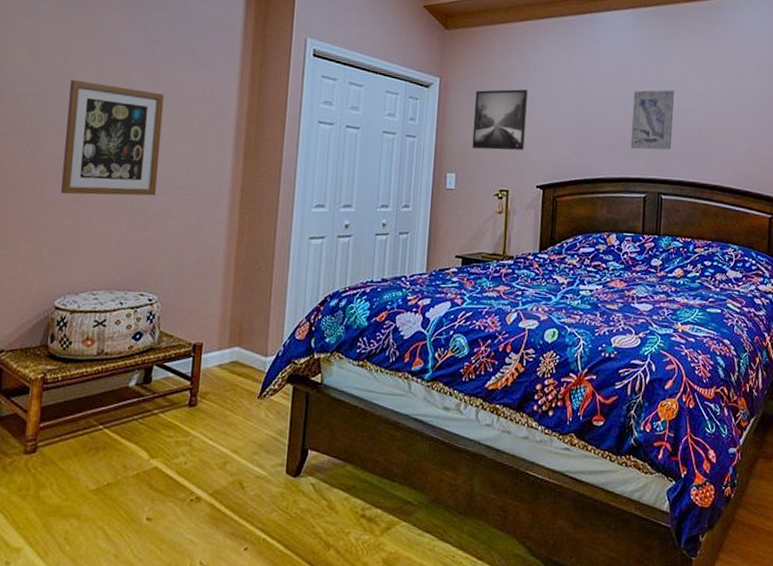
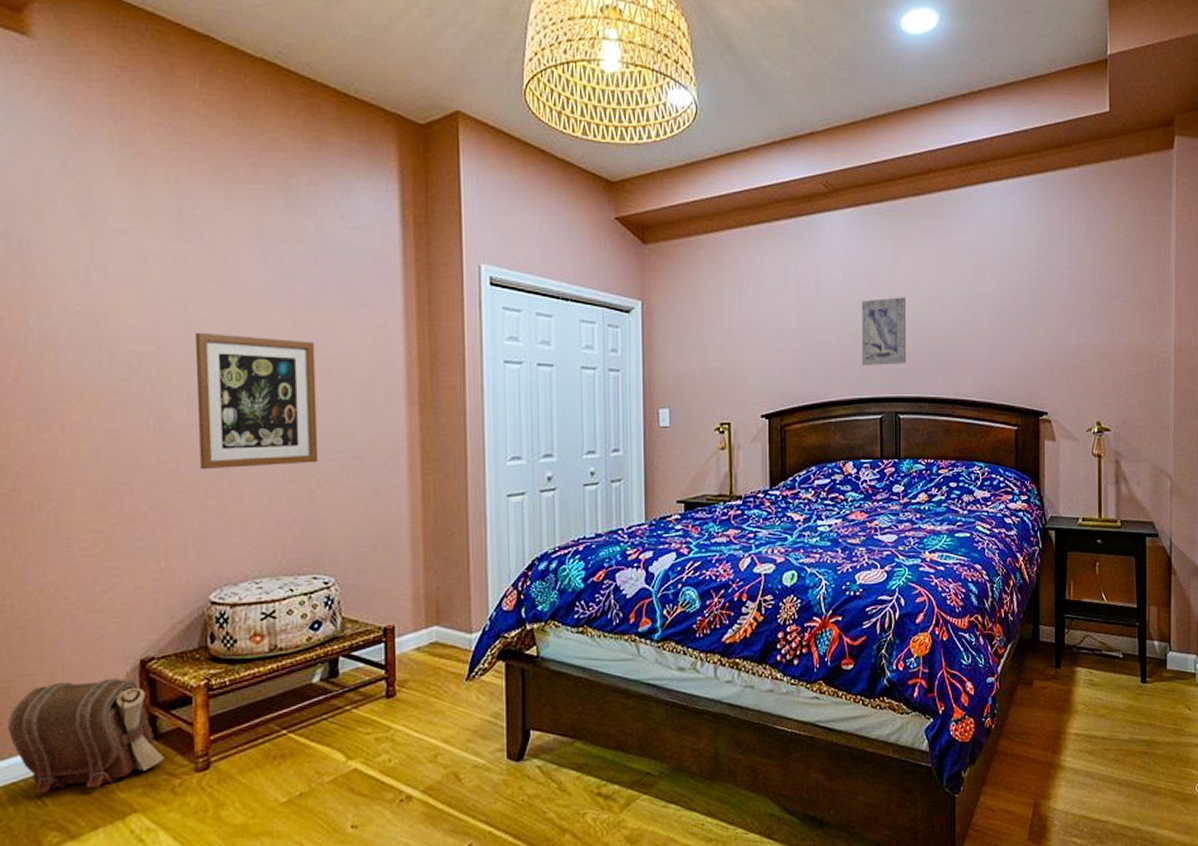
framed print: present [472,89,528,151] -> none [684,308,744,378]

